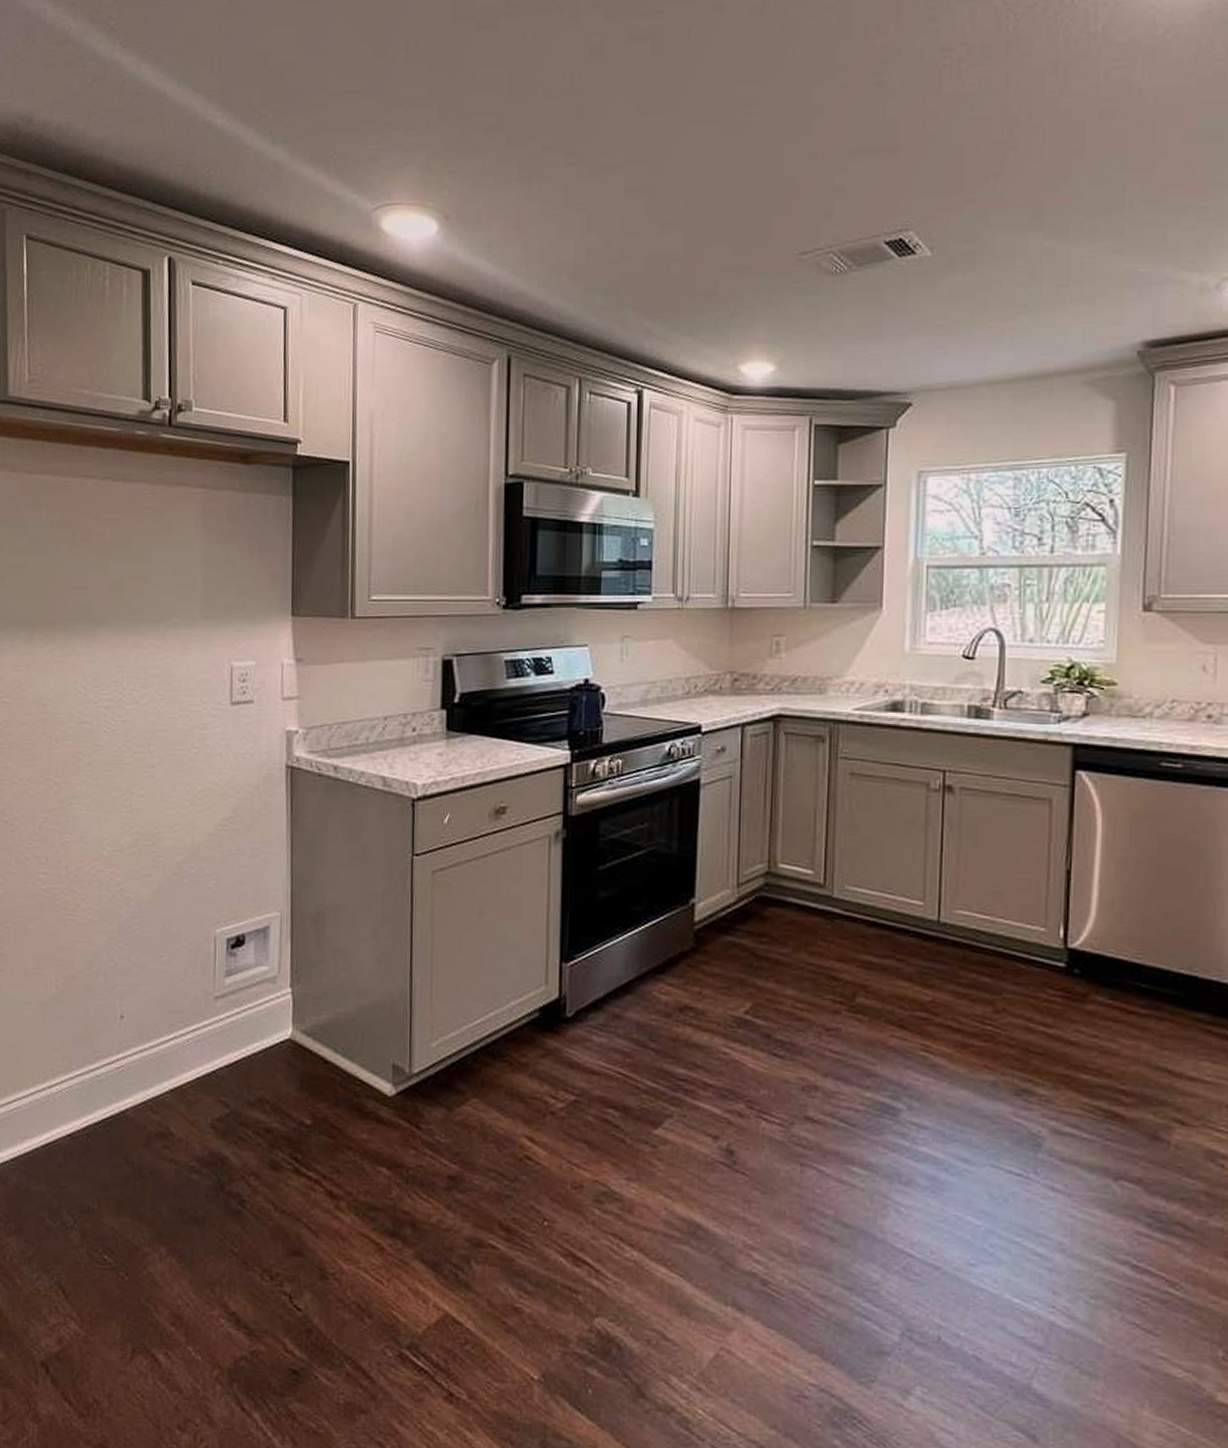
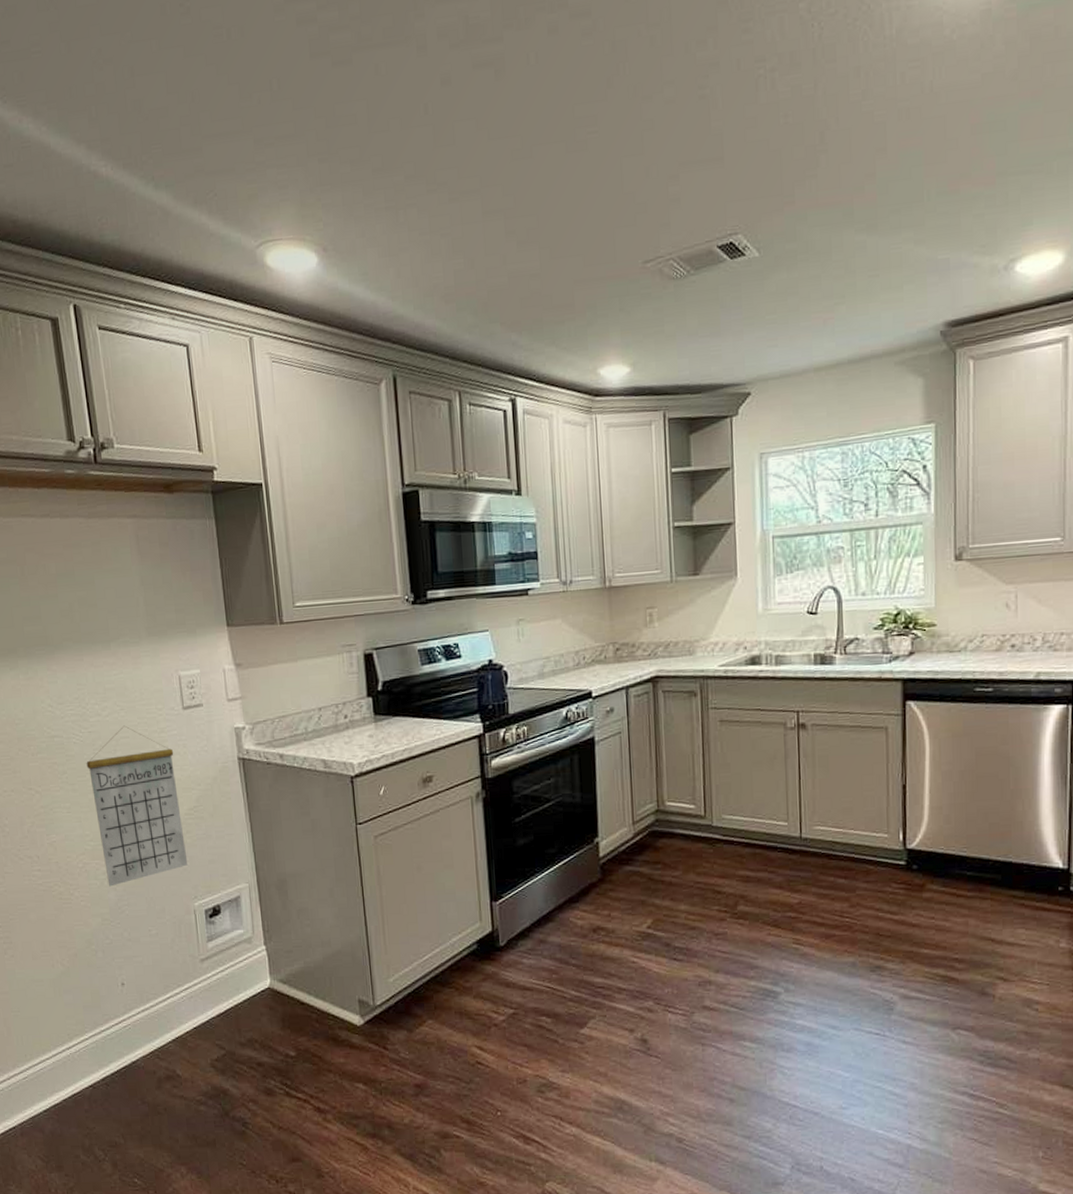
calendar: none [115,717,215,901] -> present [86,725,188,887]

